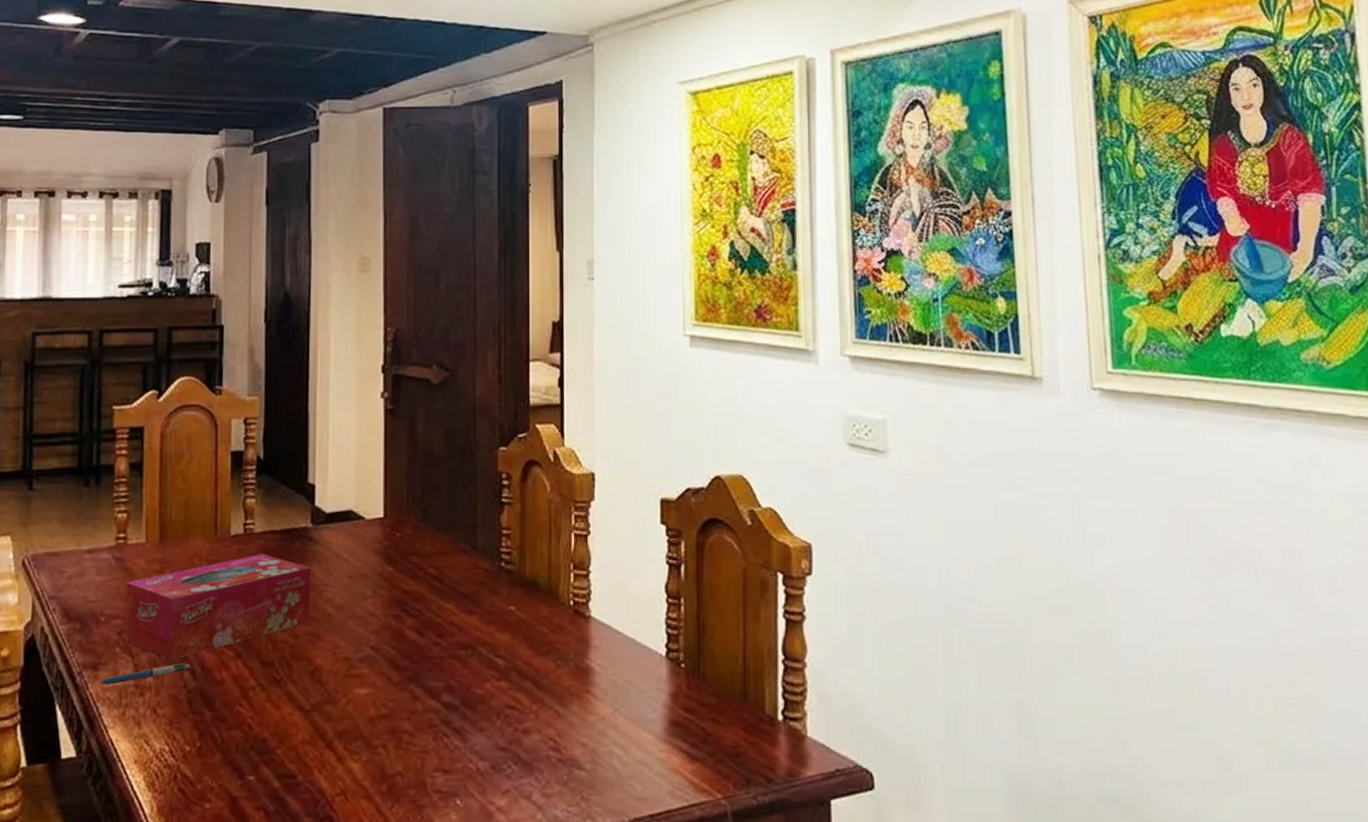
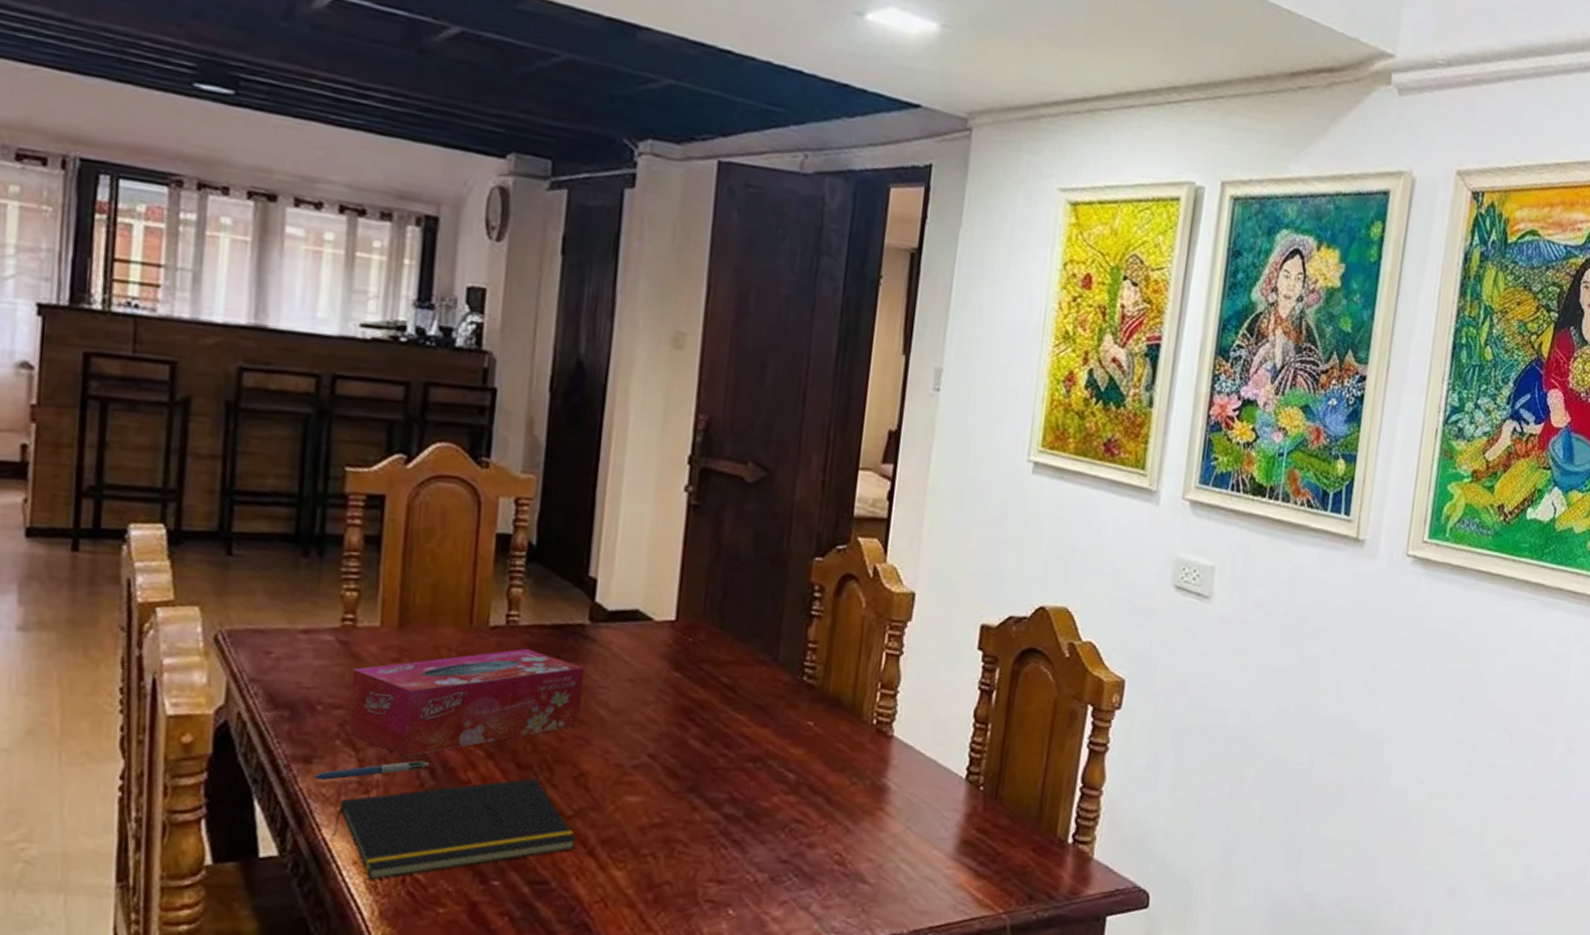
notepad: none [116,674,317,778] -> present [331,777,577,880]

